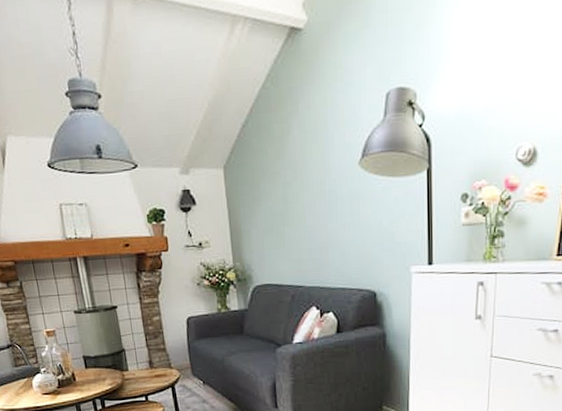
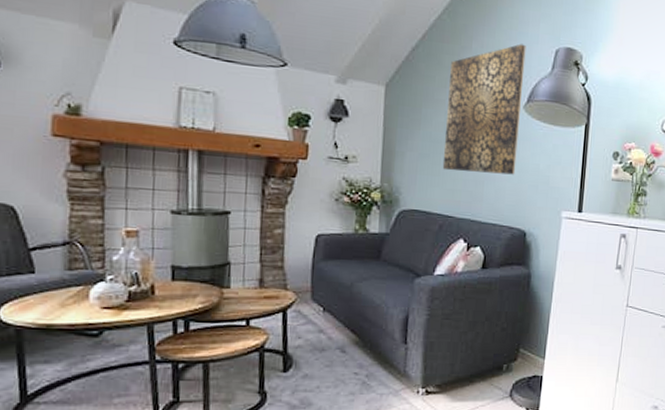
wall art: none [281,95,358,242] -> present [442,44,526,175]

